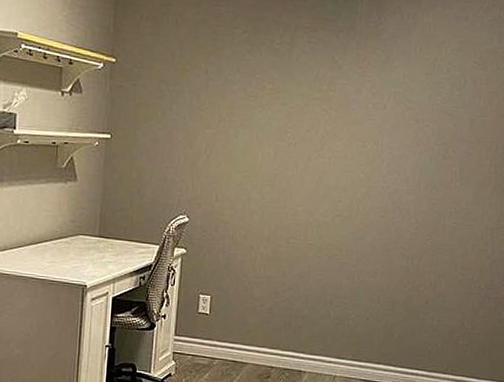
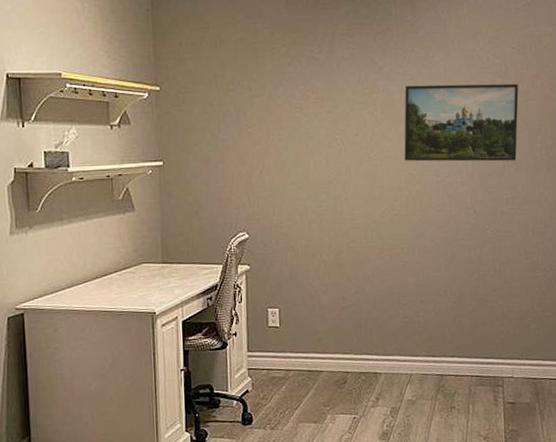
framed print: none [353,87,475,176] -> present [404,83,519,162]

